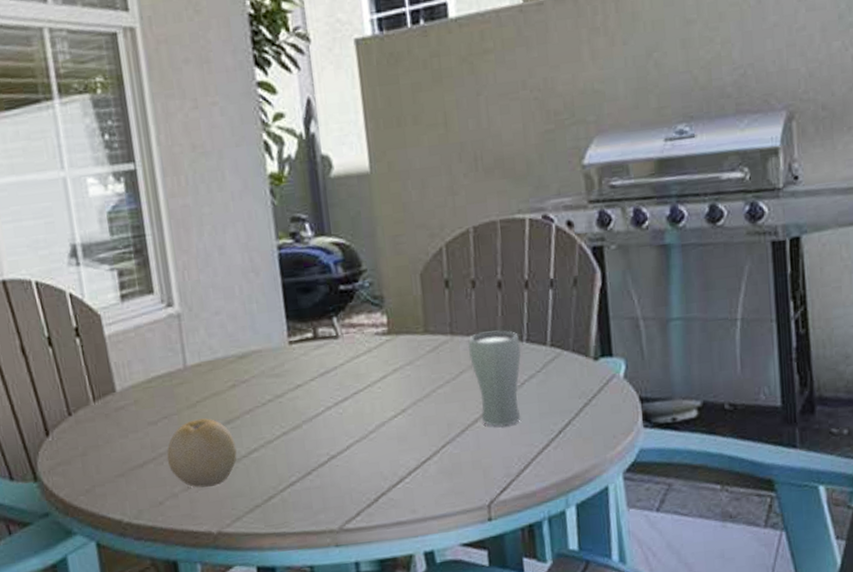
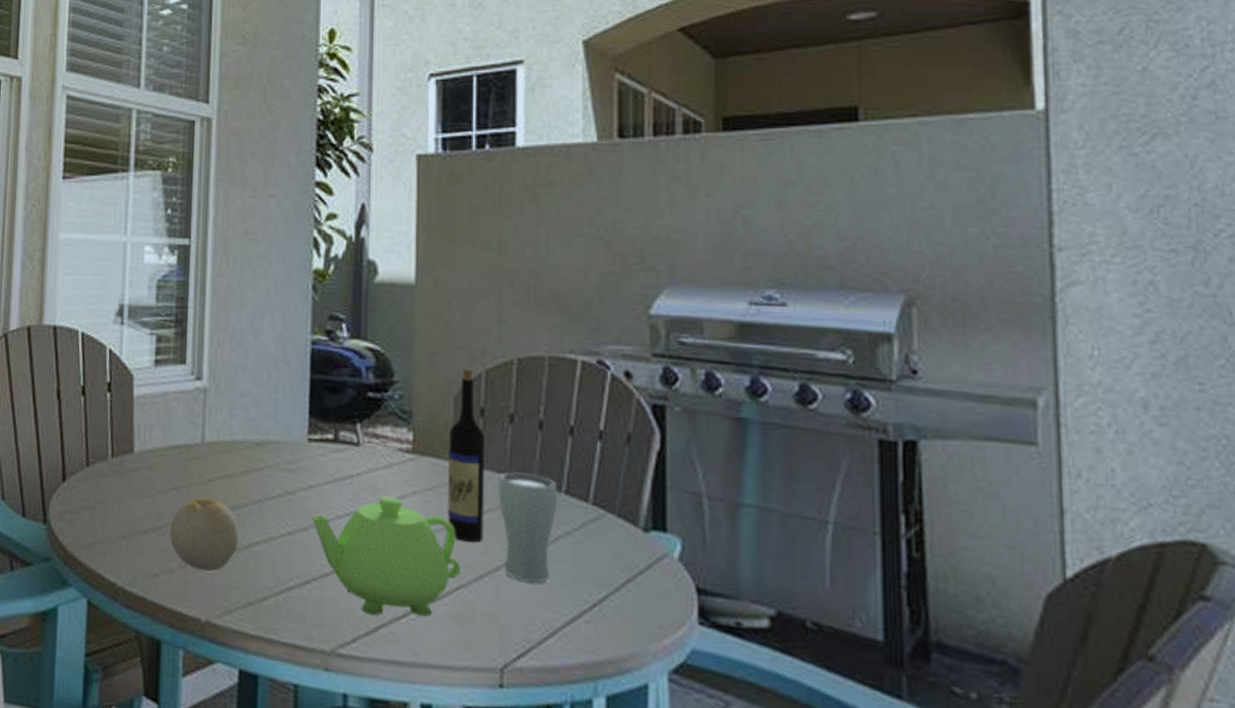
teapot: none [304,379,445,489] -> present [312,496,461,617]
wine bottle: none [419,245,461,404] -> present [448,368,485,543]

